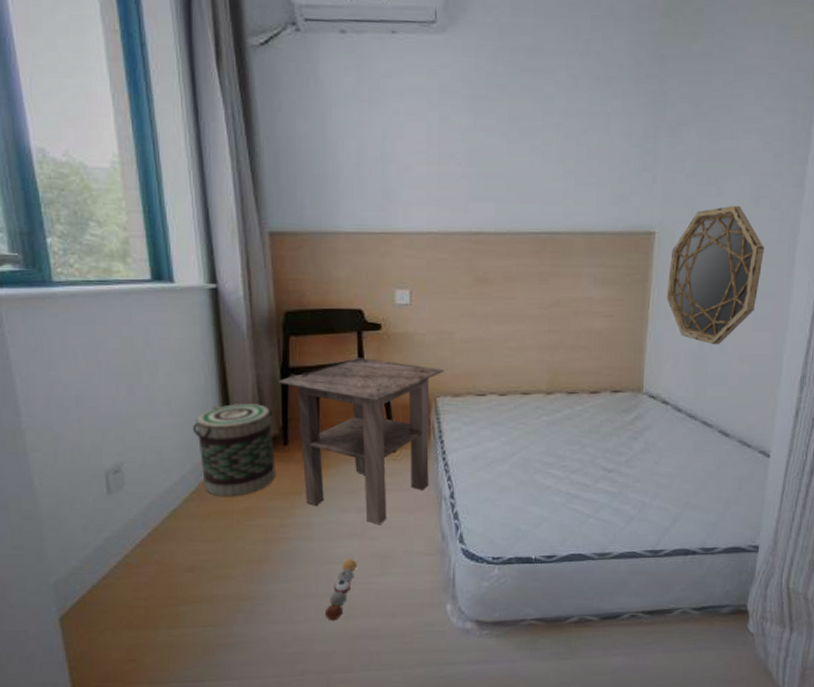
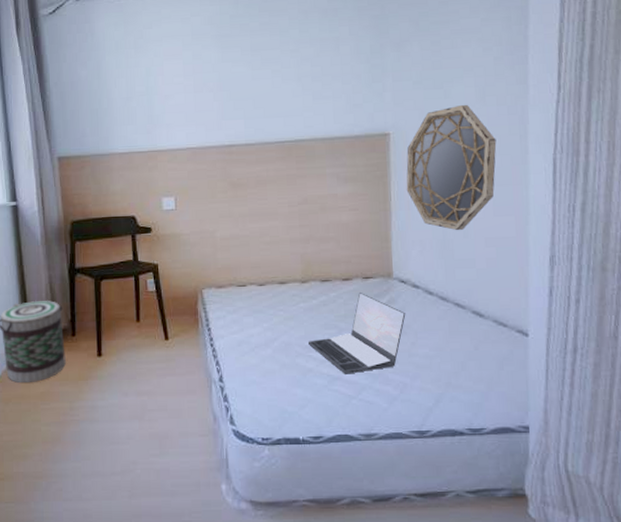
side table: present [278,358,444,525] -> none [67,257,207,408]
ball: present [326,558,357,621] -> none [111,438,138,499]
laptop: none [549,407,652,493] -> present [309,293,406,374]

